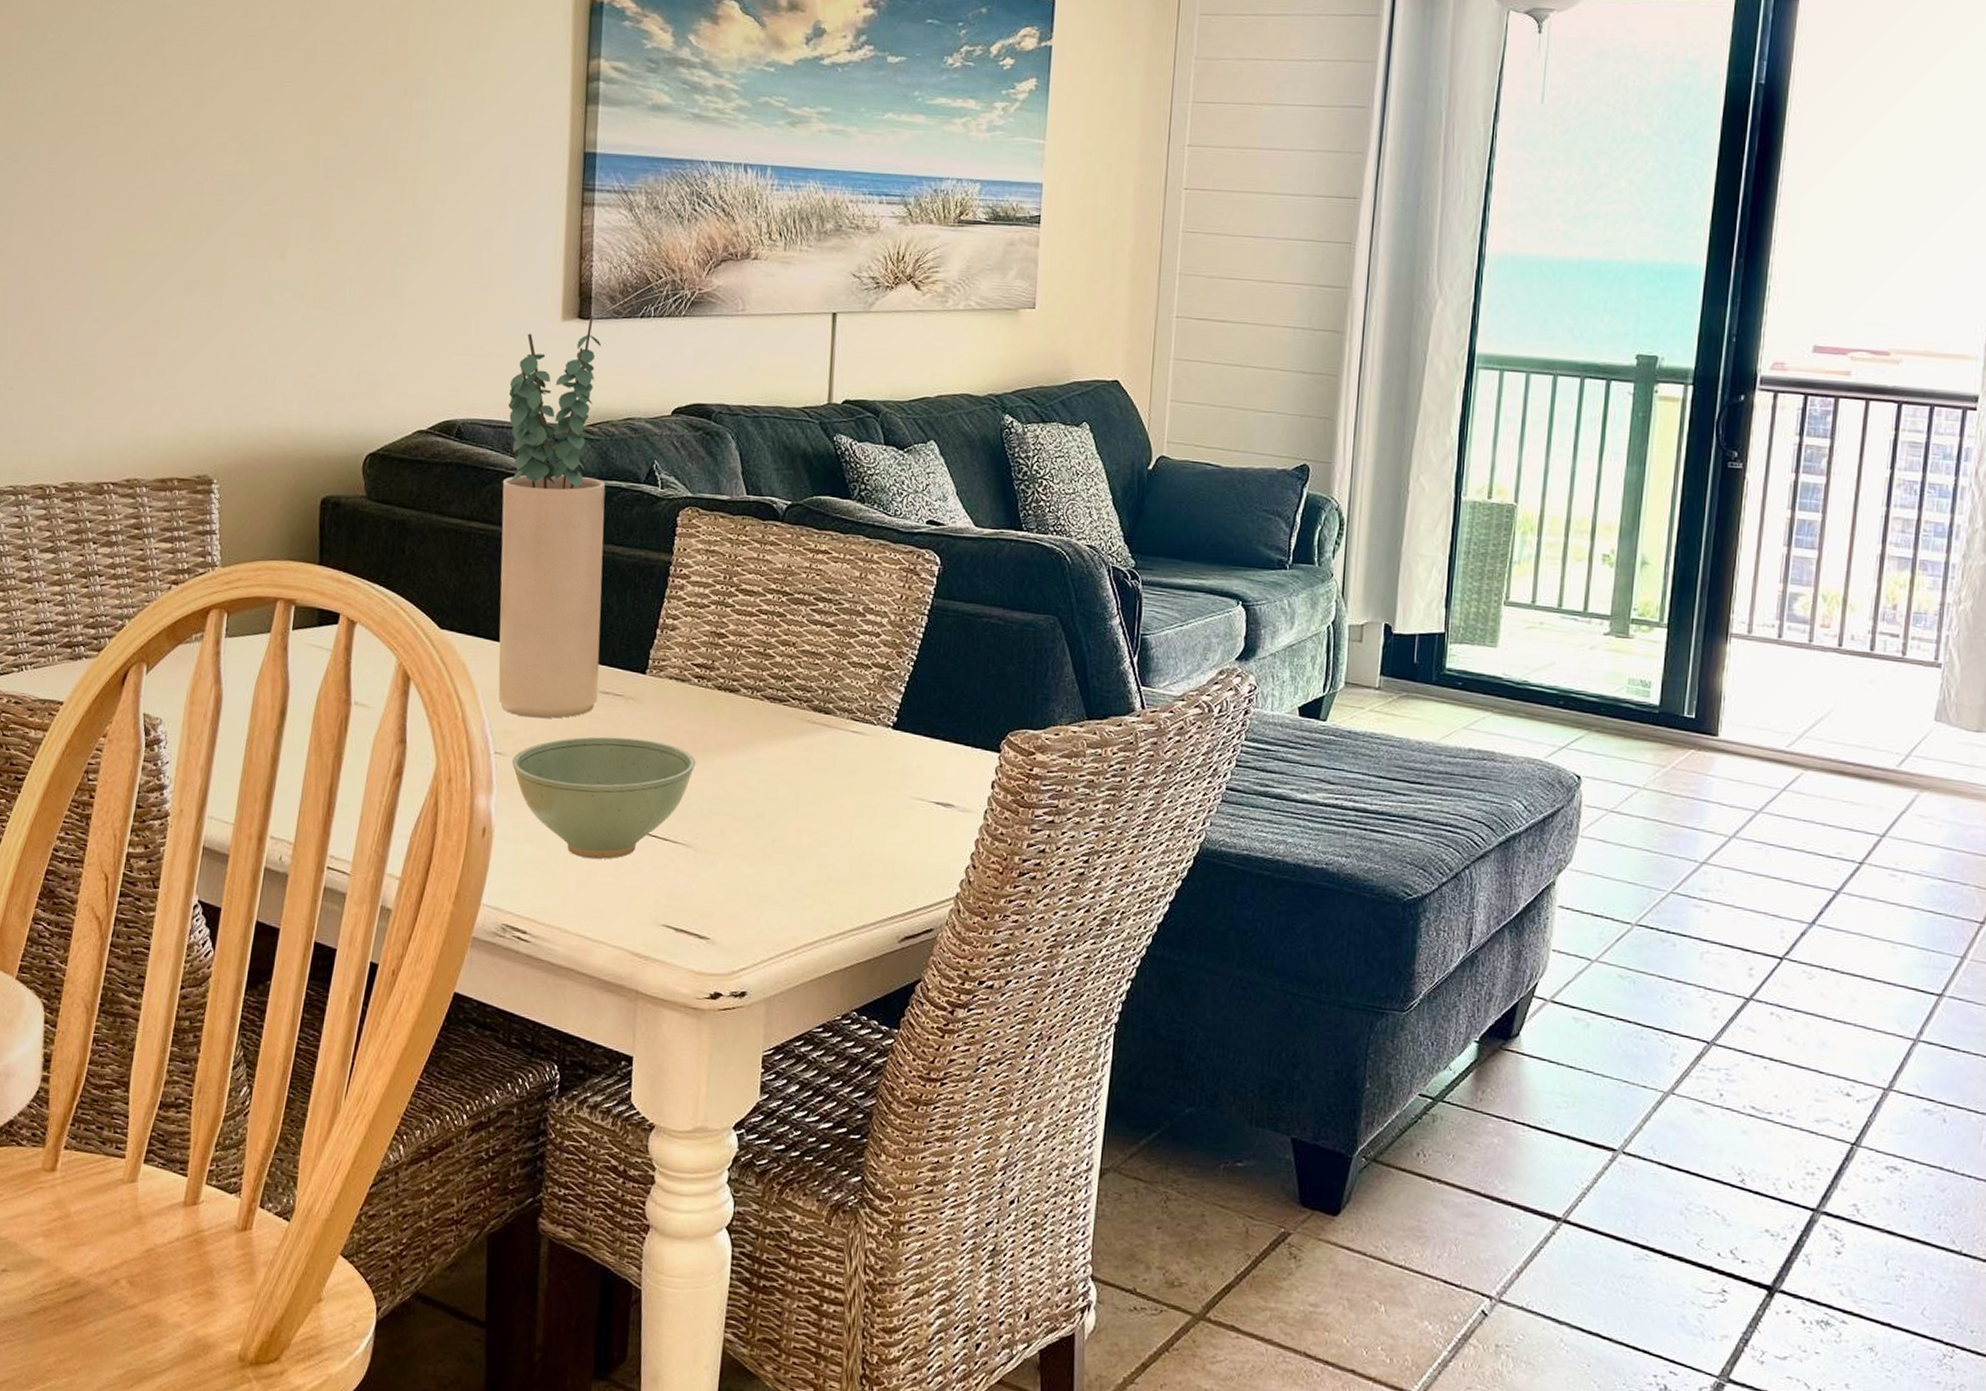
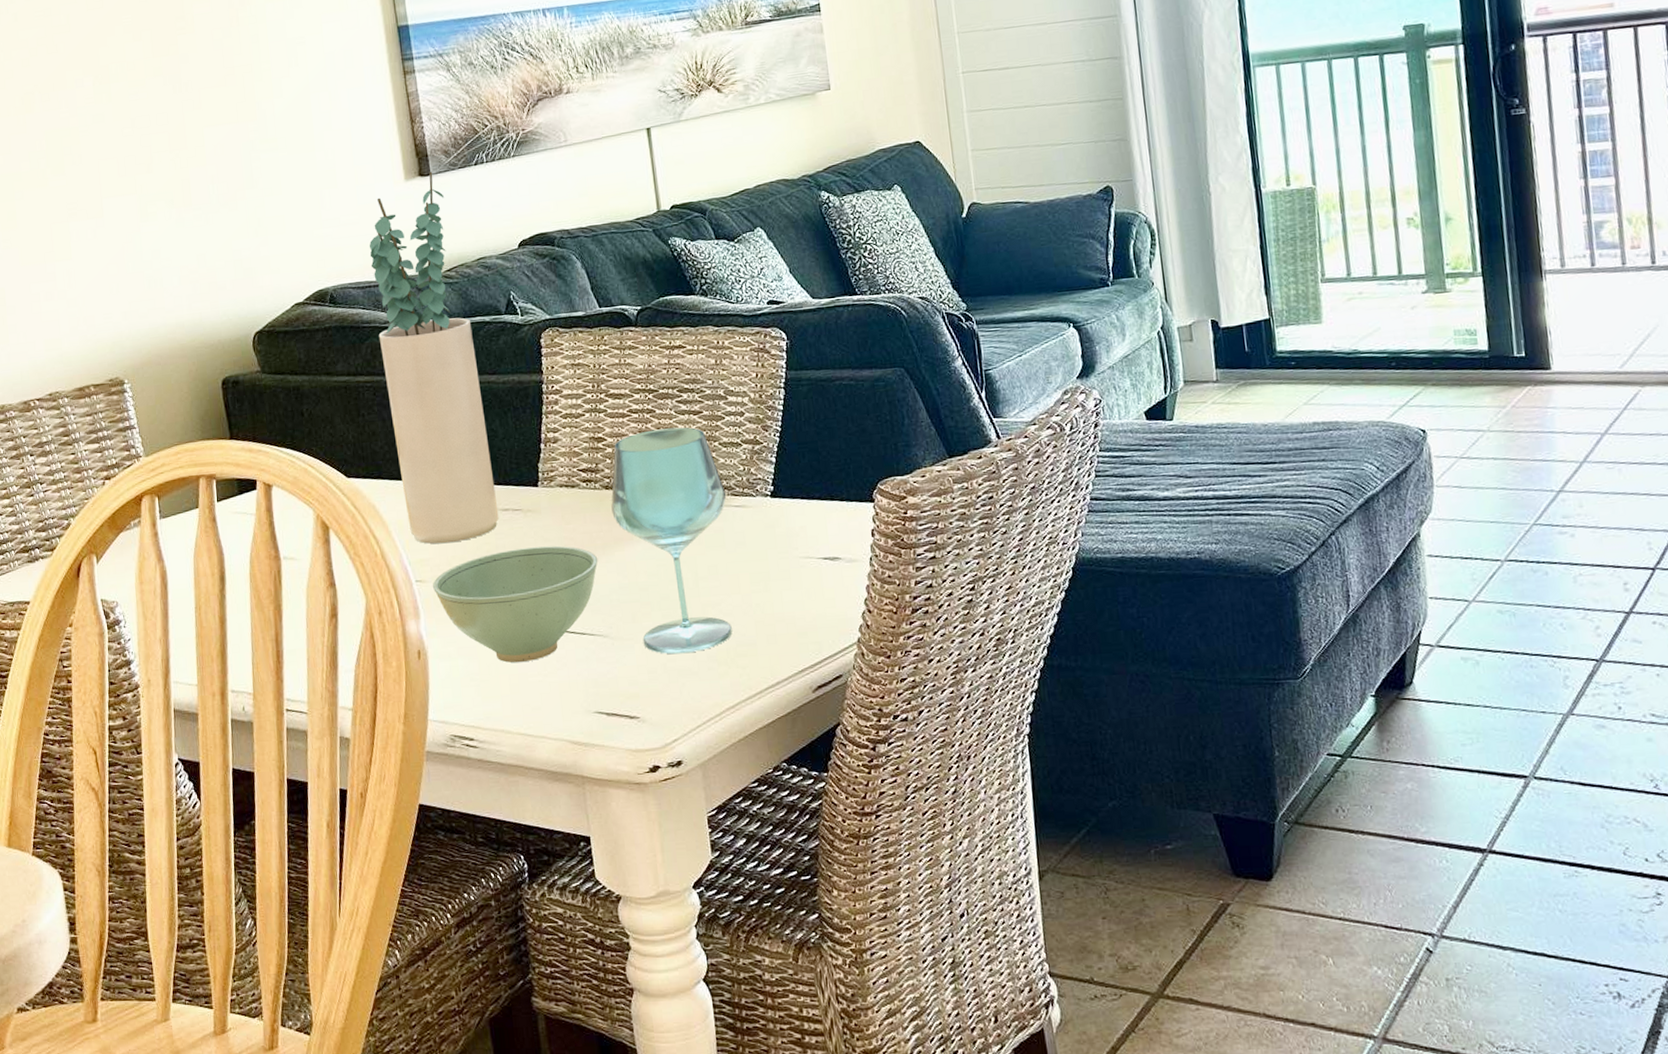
wine glass: none [720,635,845,879] -> present [611,427,733,654]

